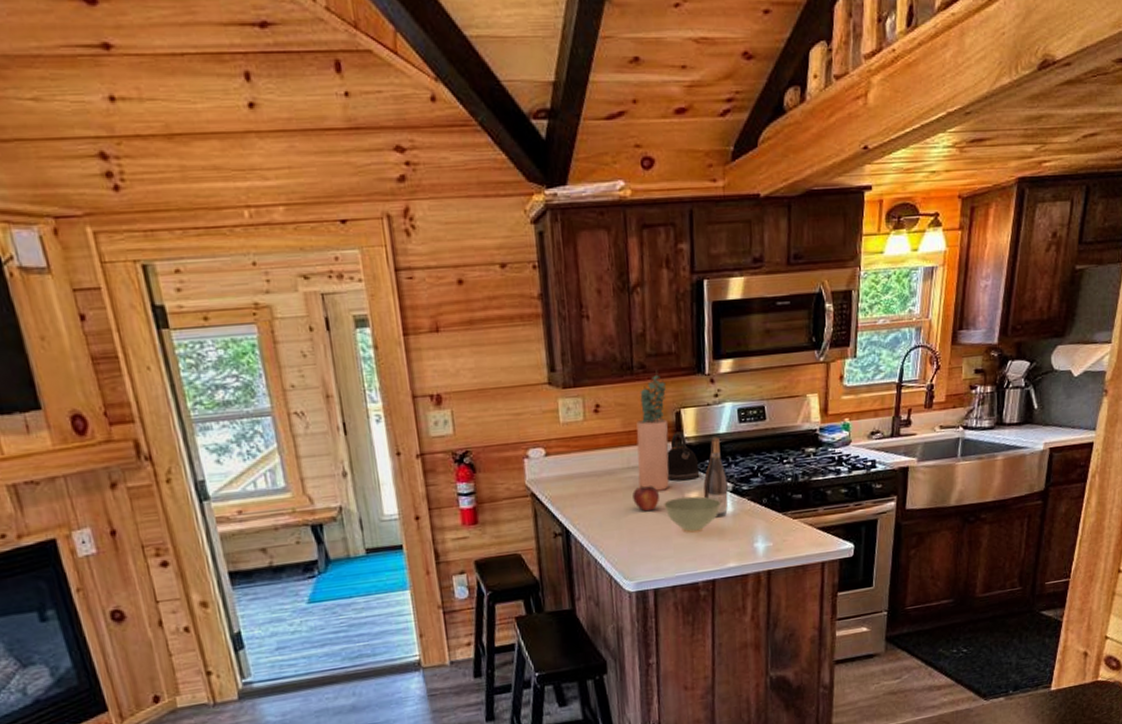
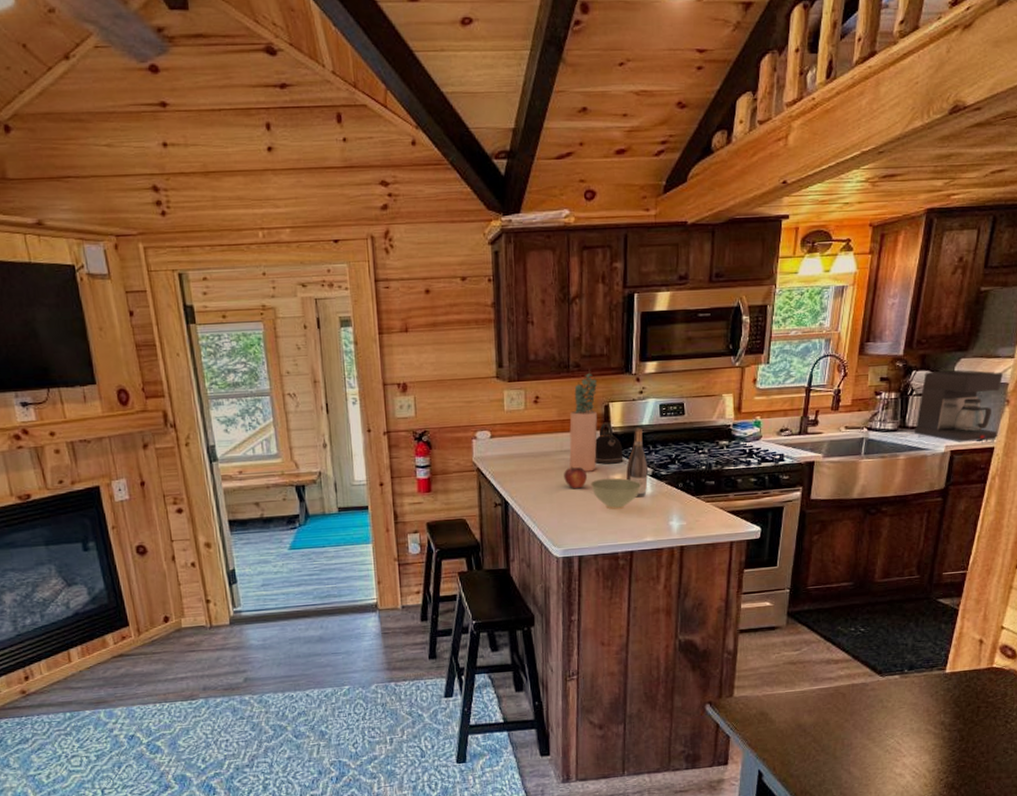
coffee maker: none [1011,358,1100,439] -> present [914,370,1003,442]

